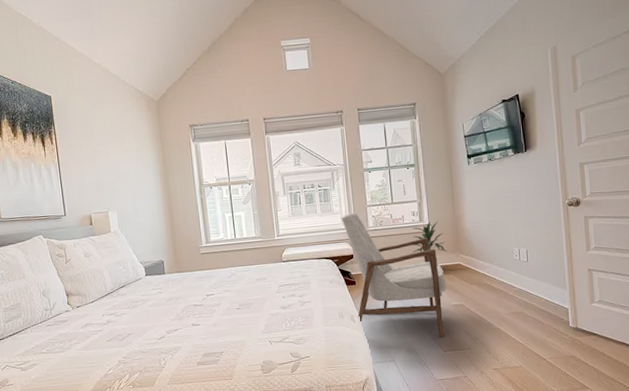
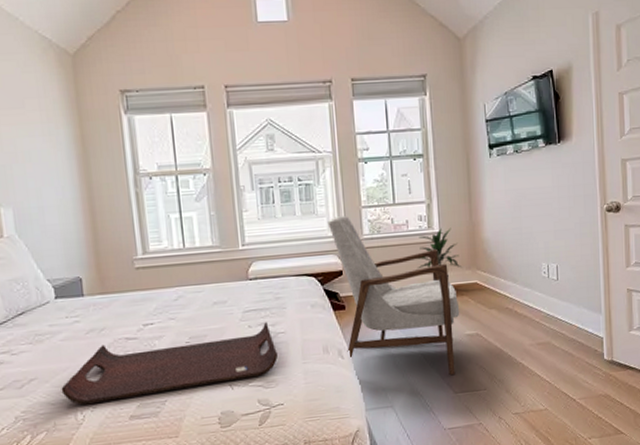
serving tray: none [149,294,305,354] -> present [61,322,279,406]

